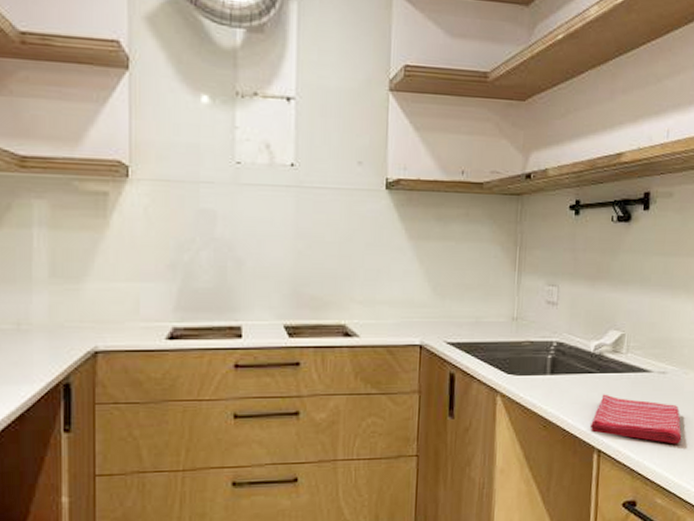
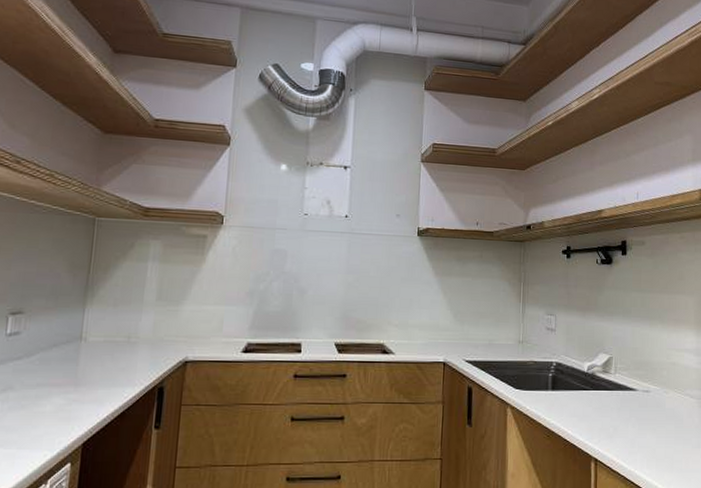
dish towel: present [589,394,682,444] -> none [587,408,667,456]

